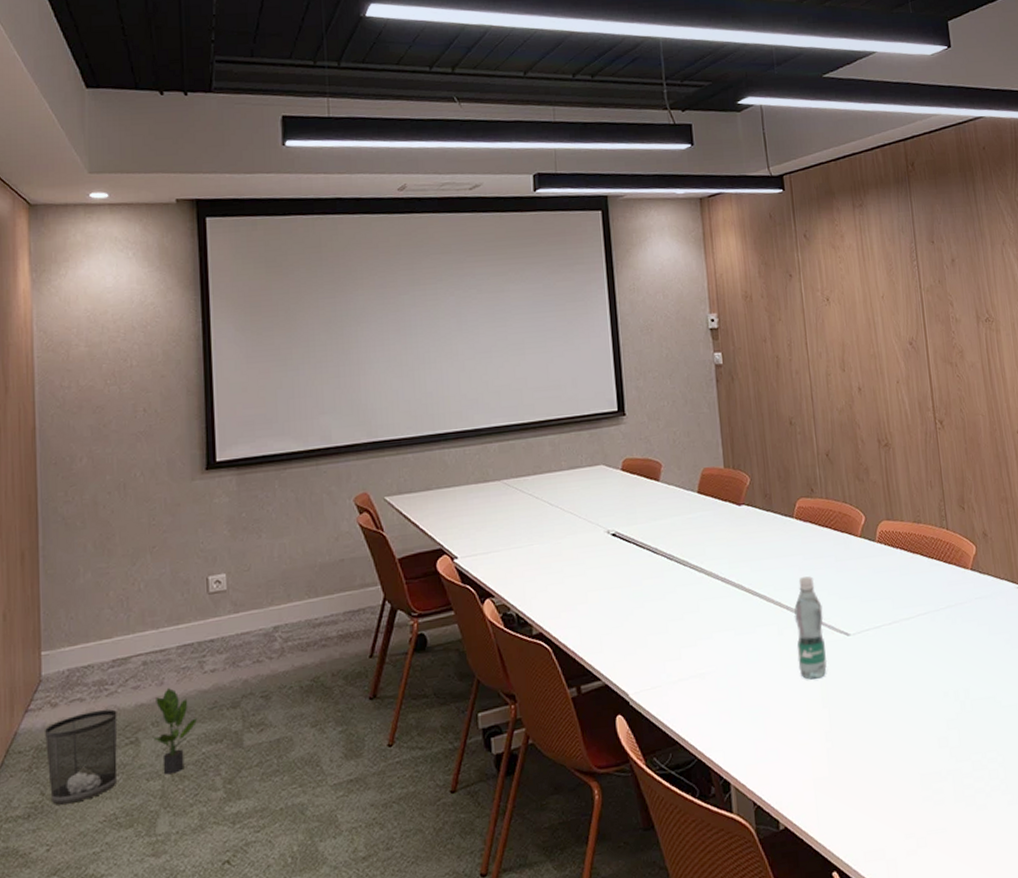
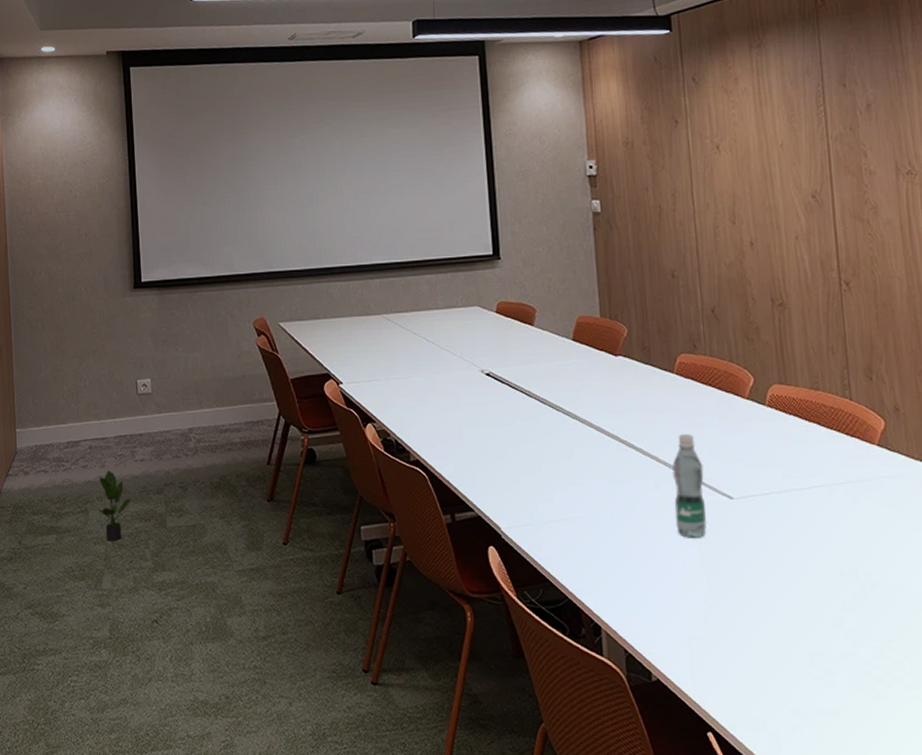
waste bin: present [44,709,118,805] -> none [19,482,73,554]

